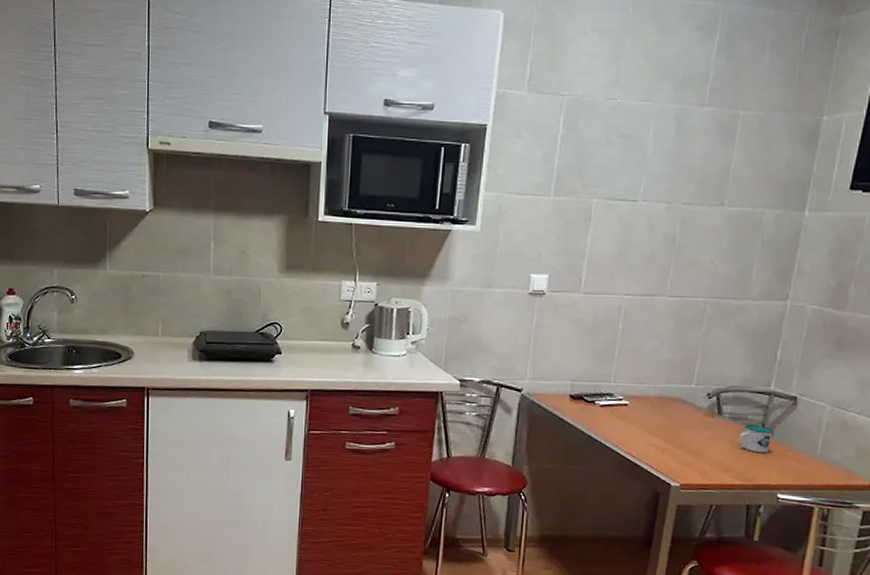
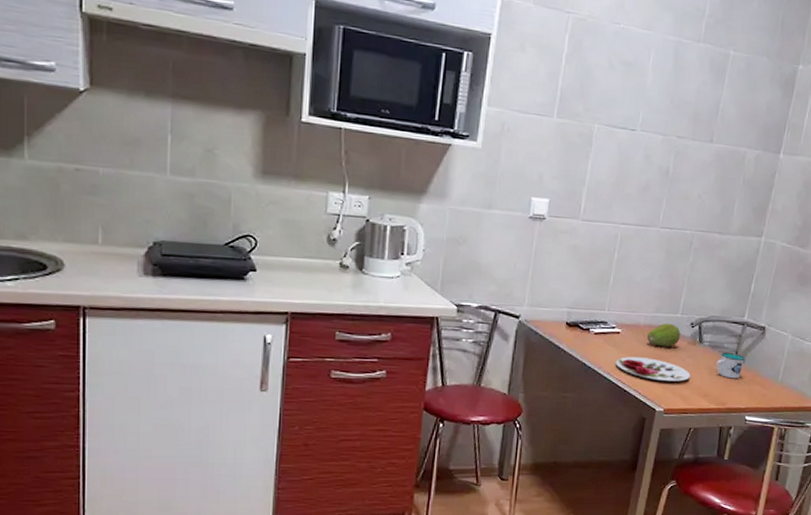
plate: none [624,429,709,455] -> present [615,356,690,382]
fruit: none [658,394,696,419] -> present [647,323,681,347]

